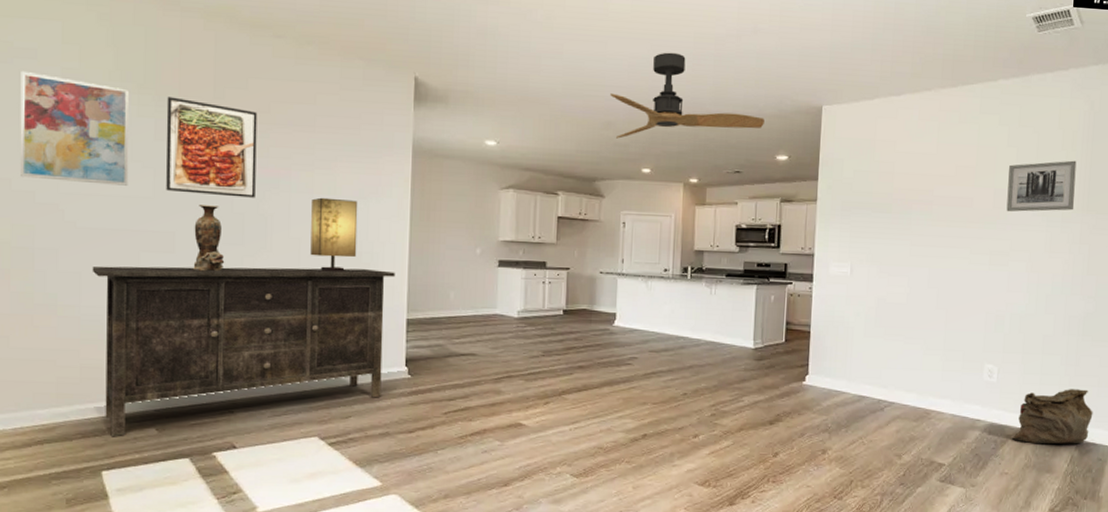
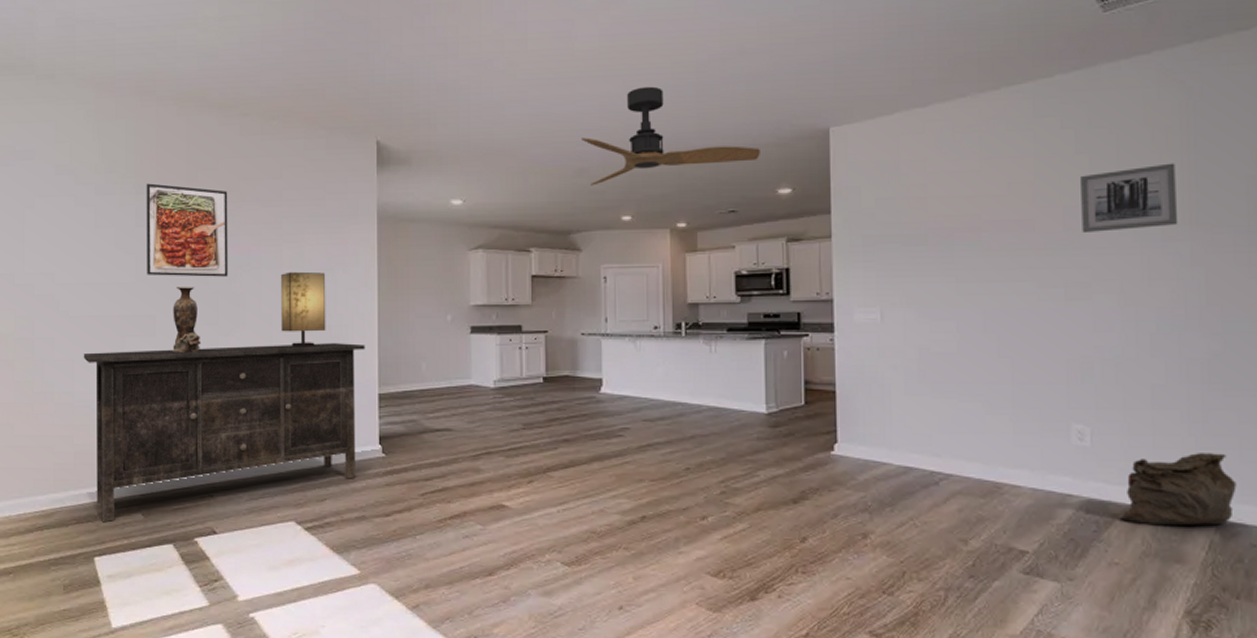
wall art: present [20,70,129,186] -> none [21,171,114,273]

